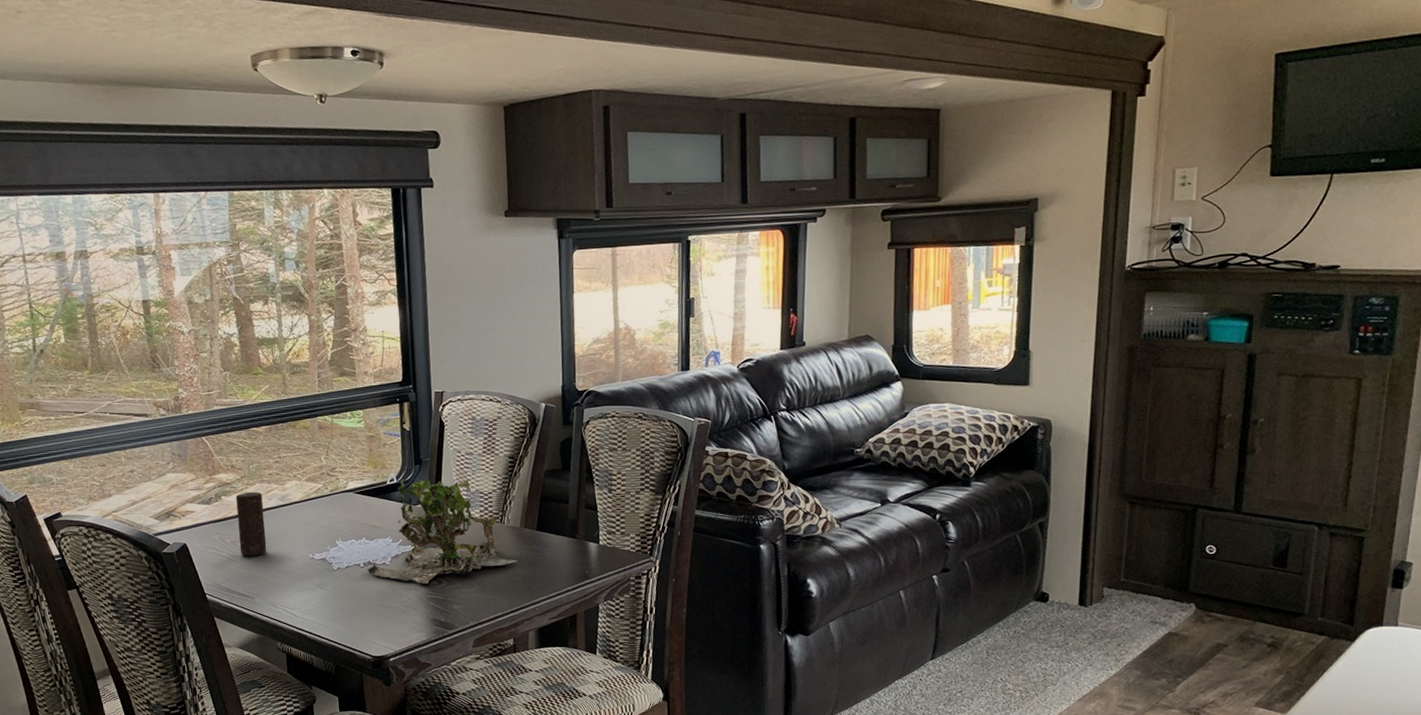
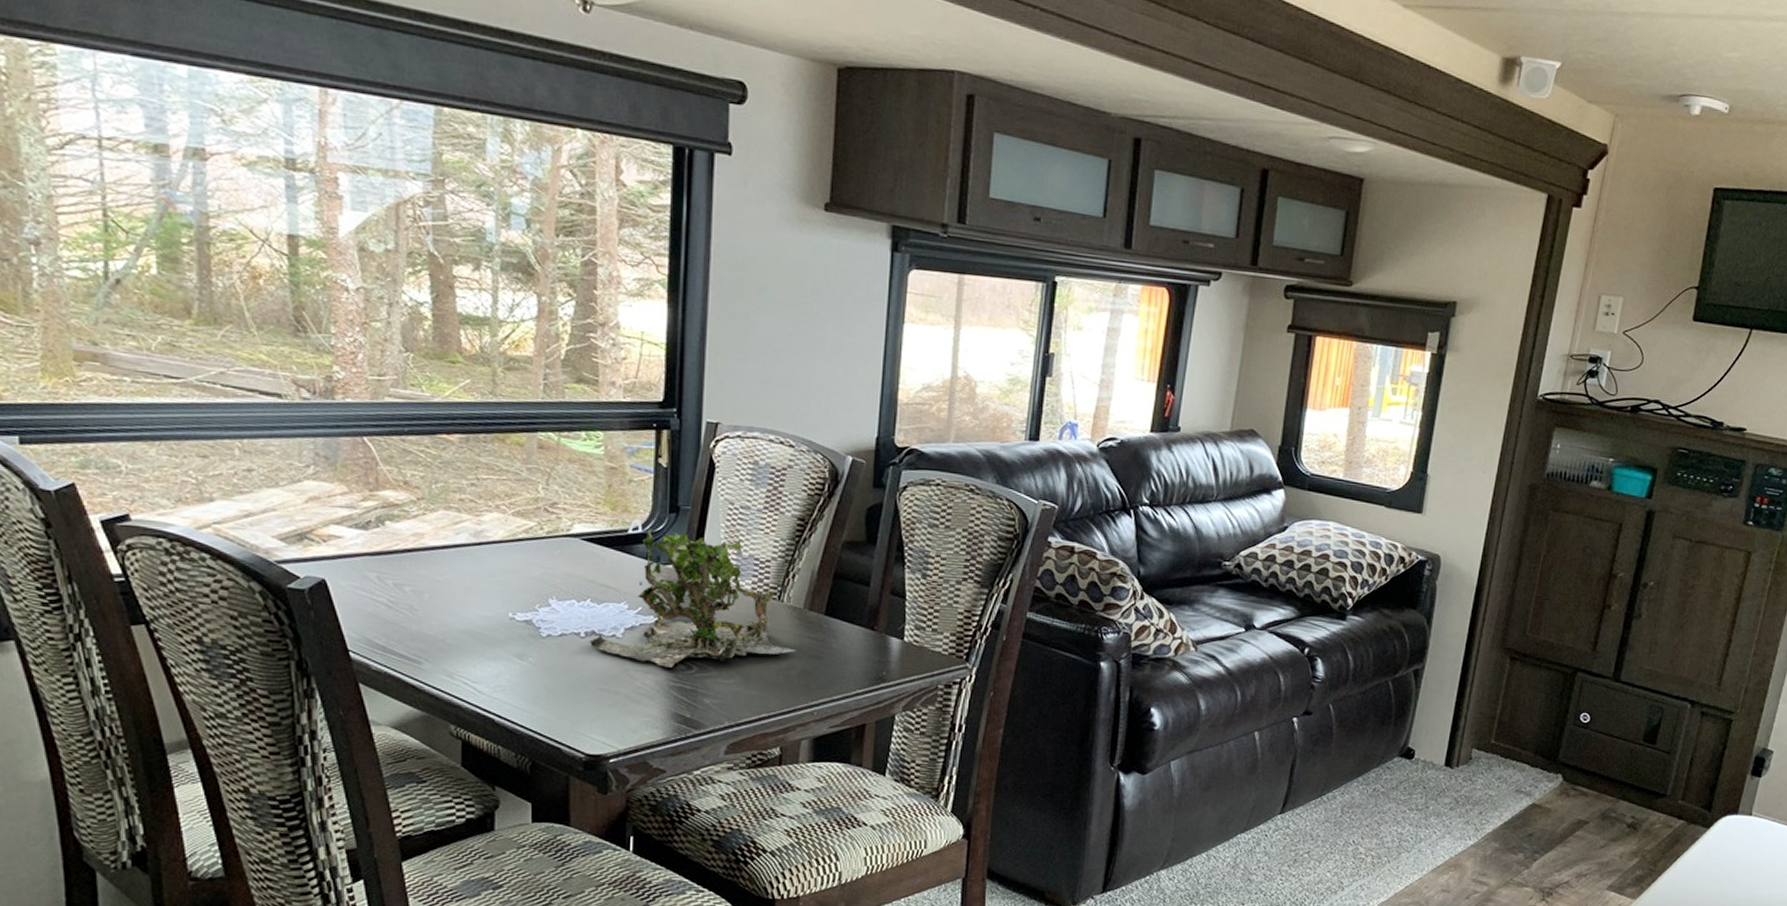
candle: present [236,491,267,556] -> none [406,519,447,607]

